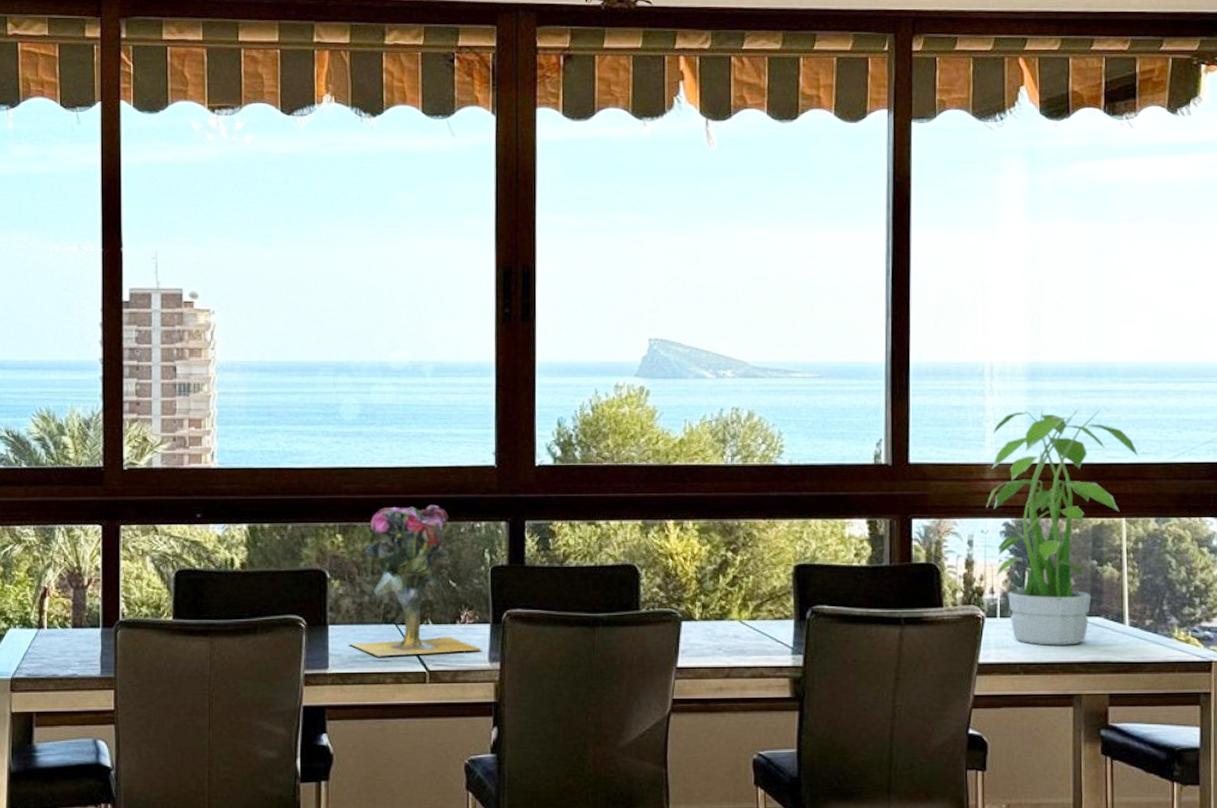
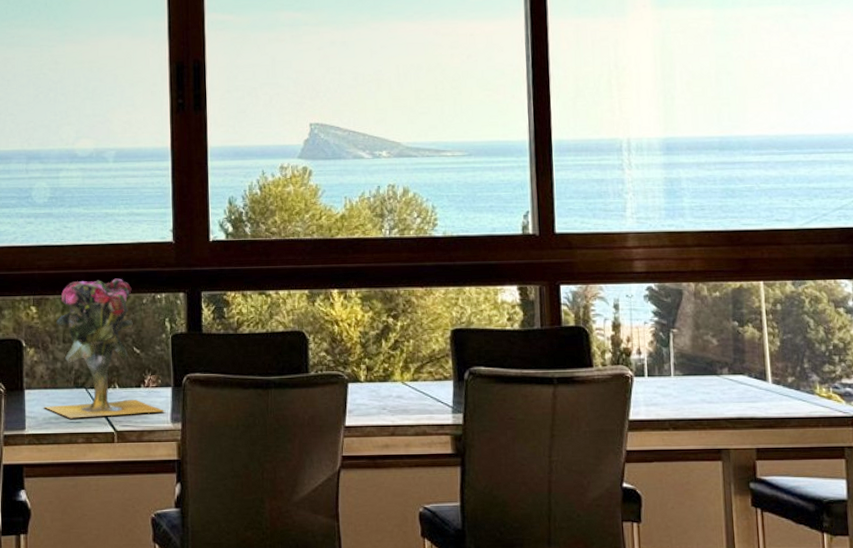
potted plant: present [986,409,1139,646] -> none [629,181,773,403]

